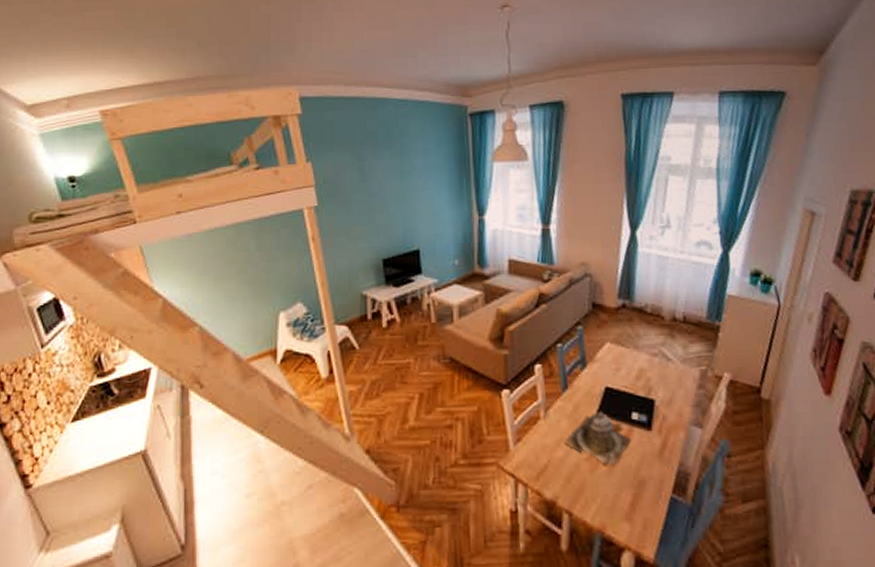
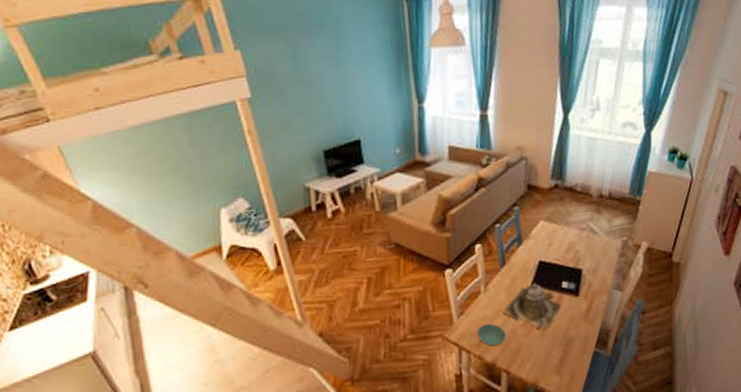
saucer: none [535,454,568,481] -> present [477,323,506,347]

